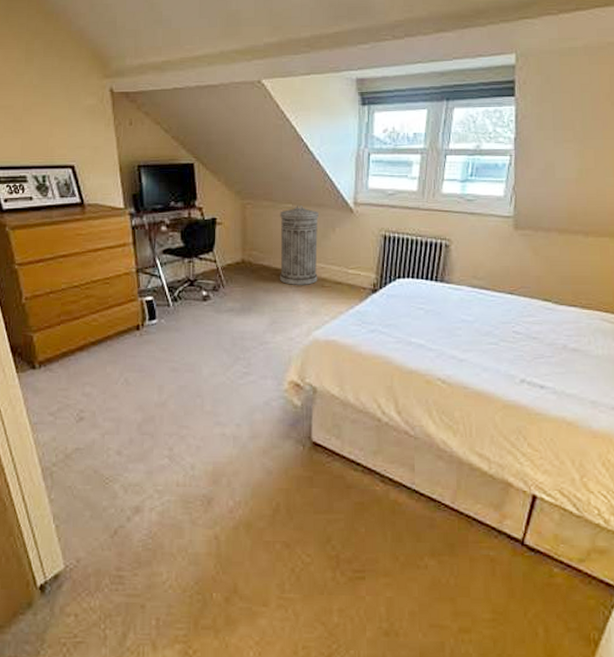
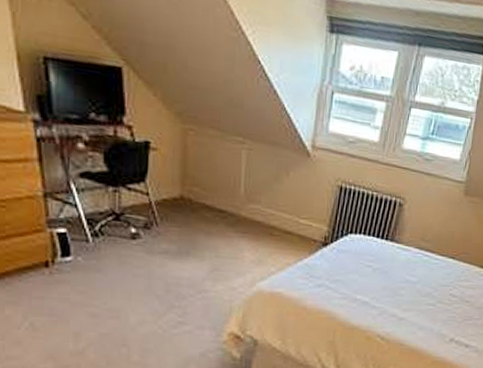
trash can: present [280,204,319,285] -> none [224,139,272,232]

